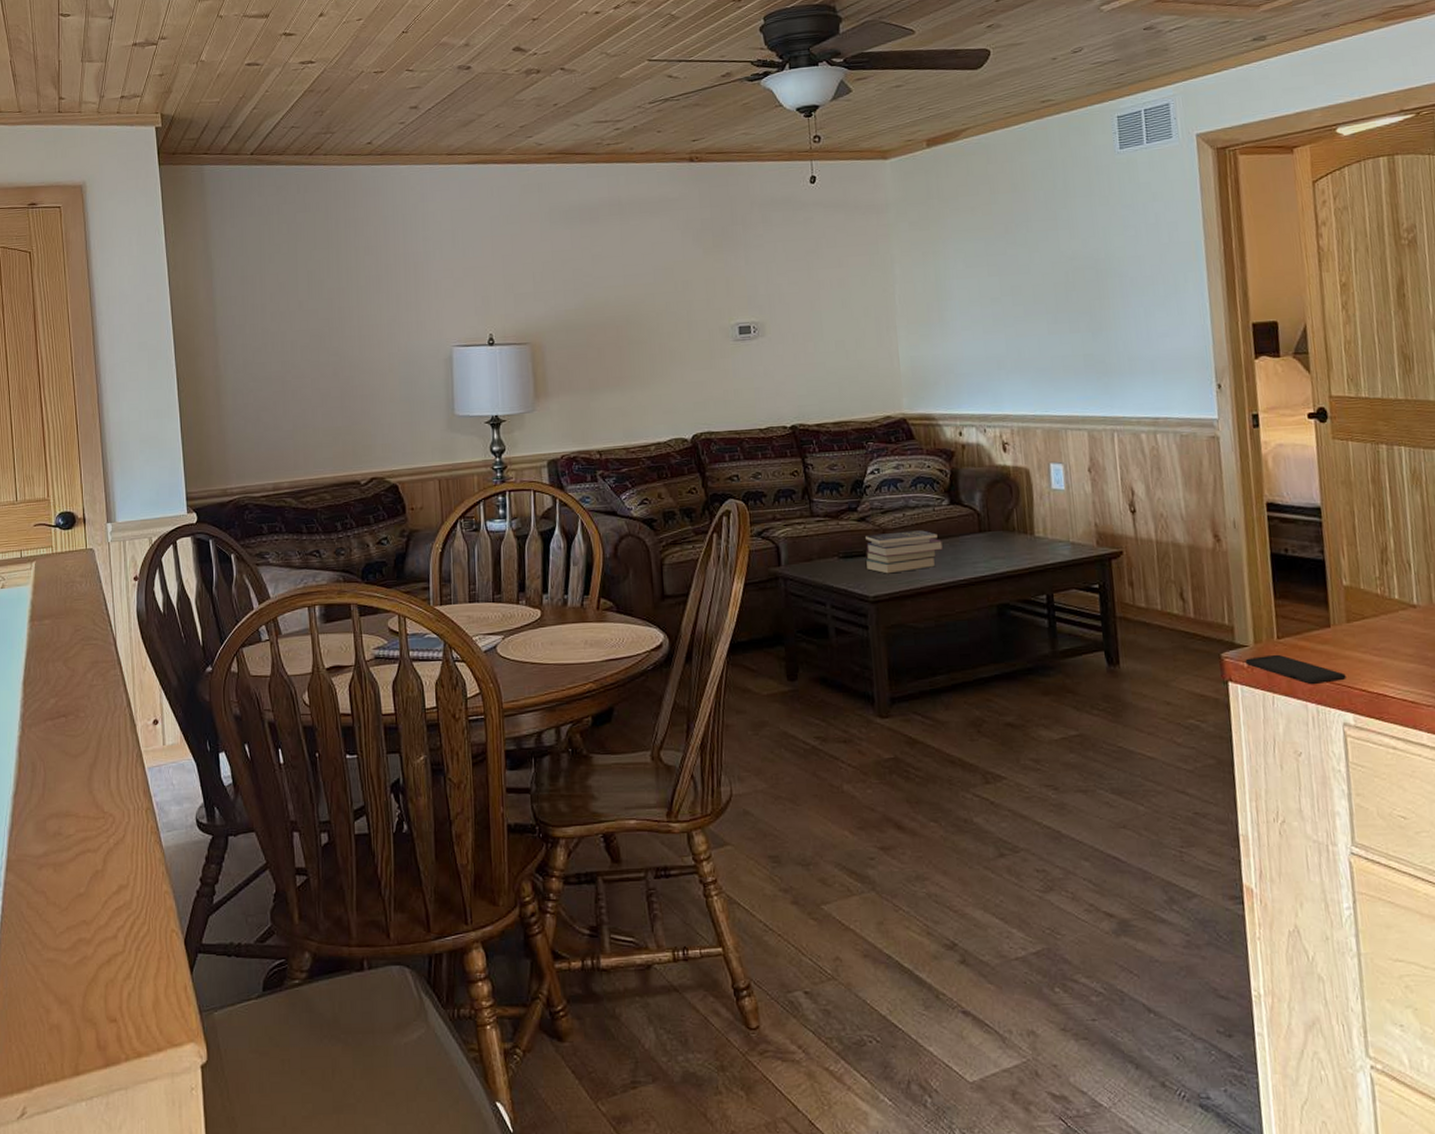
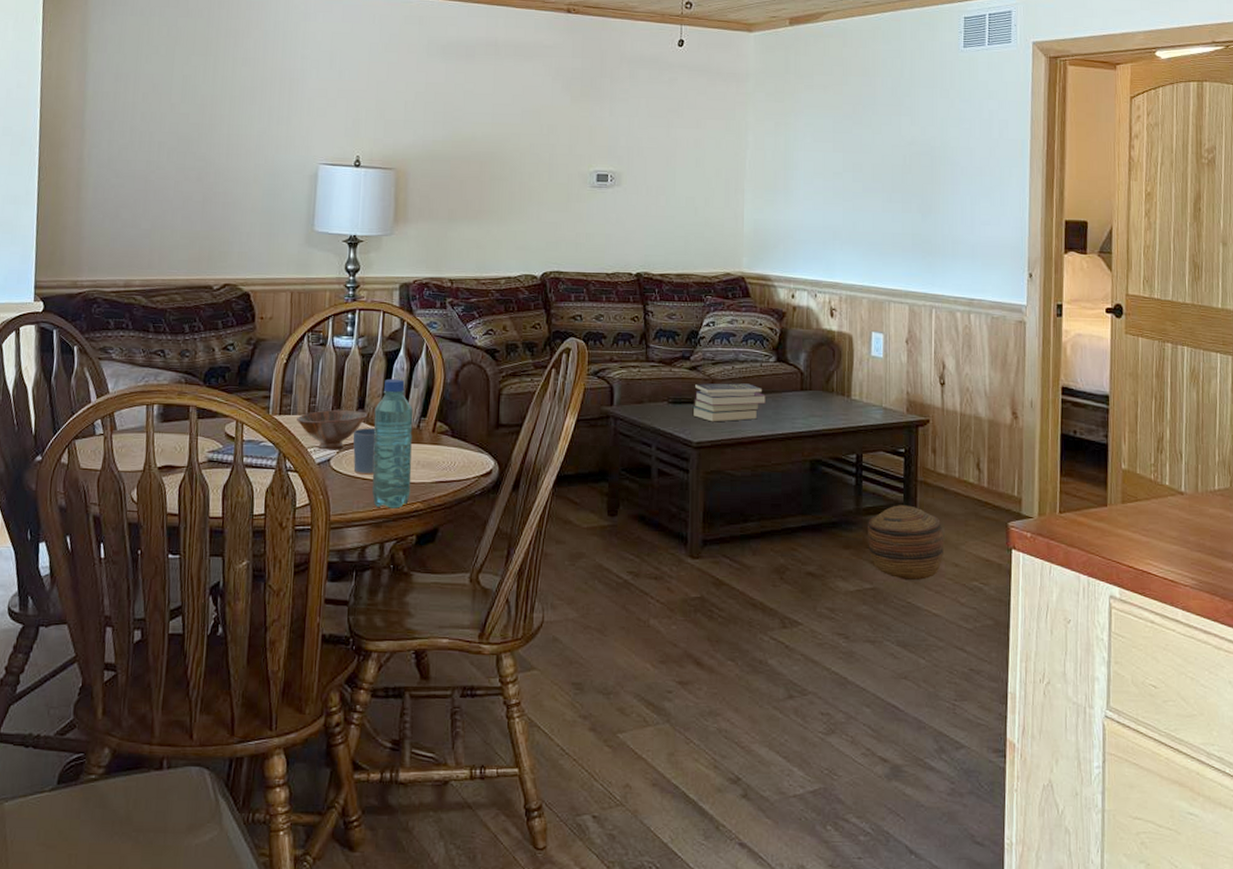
bowl: none [458,594,529,637] -> present [297,410,368,450]
mug: none [516,611,542,659] -> present [353,428,376,475]
water bottle: none [535,558,581,691] -> present [372,378,413,509]
basket: none [1065,644,1153,723] -> present [867,505,944,580]
mobile phone: present [1245,654,1346,685] -> none [1029,527,1116,559]

